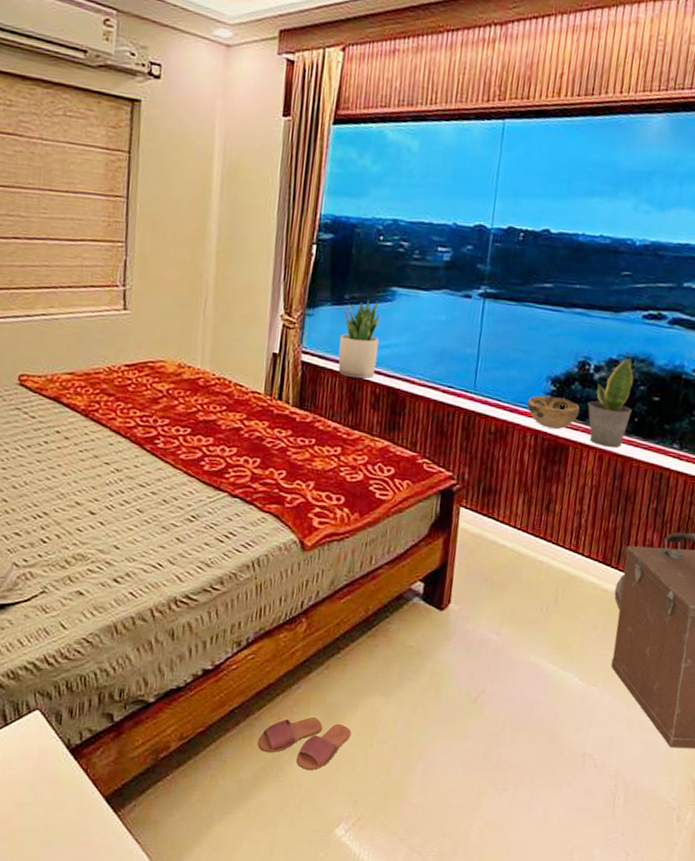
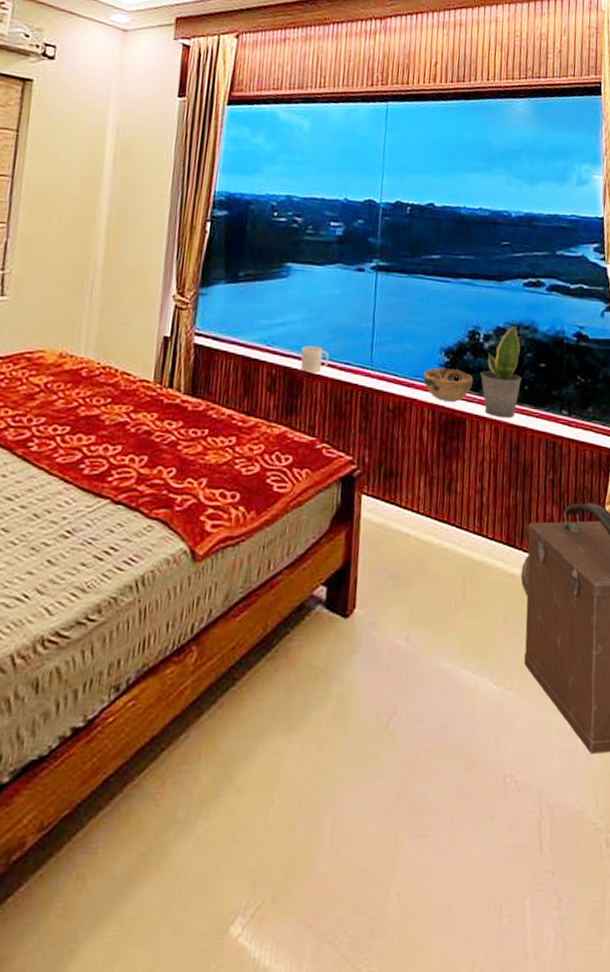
slippers: present [258,716,352,770] -> none [137,773,249,848]
planter: present [338,300,382,379] -> none [232,277,277,360]
mug: none [403,368,433,394] -> present [300,346,329,373]

